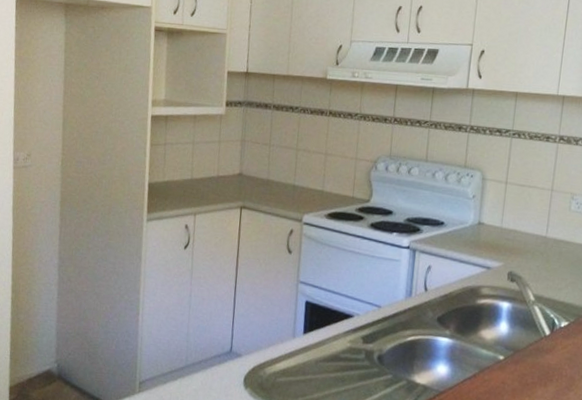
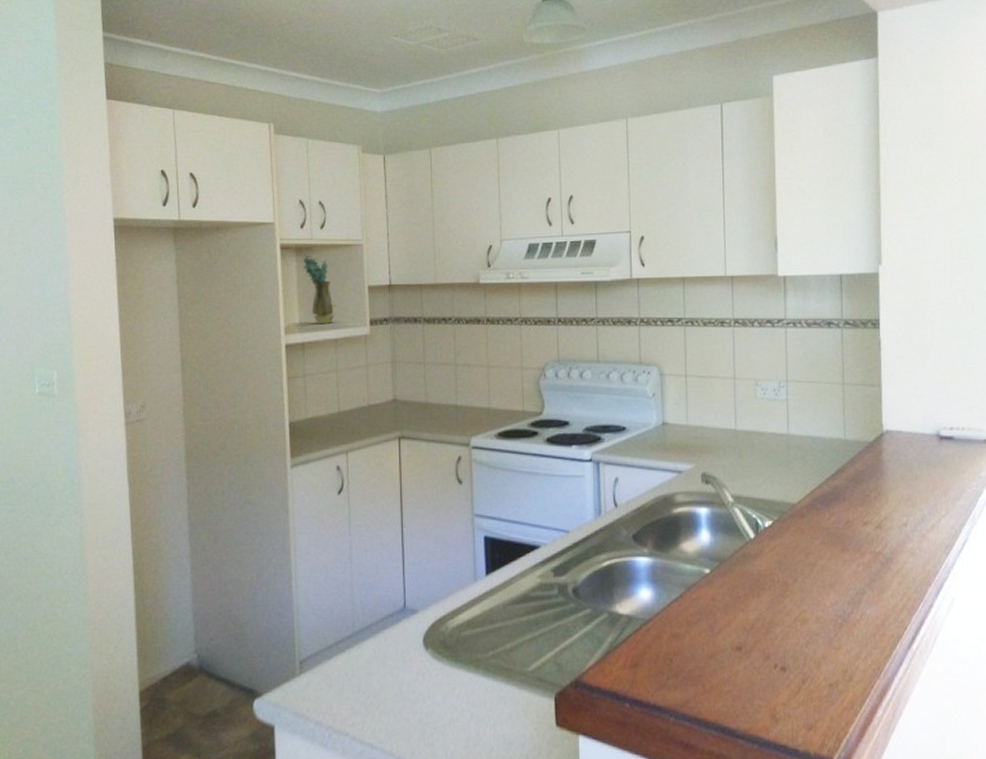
vase: none [172,37,197,102] -> present [302,254,335,325]

